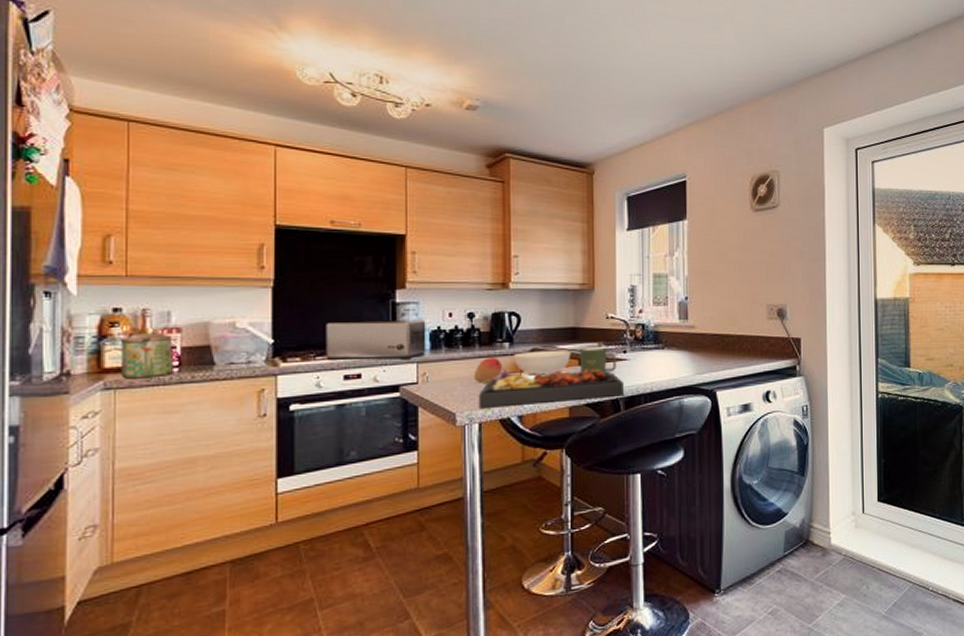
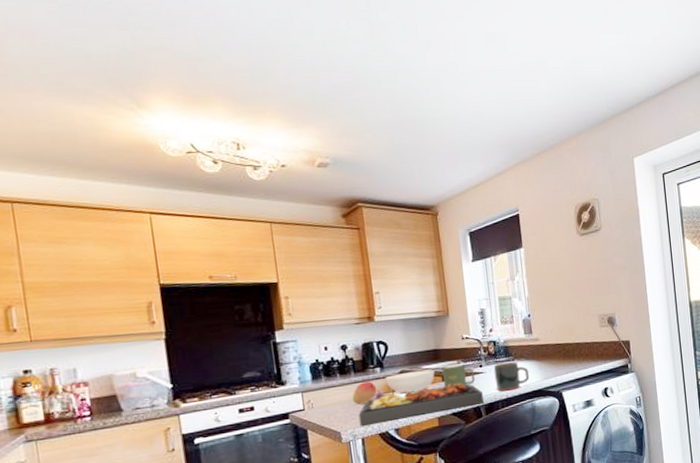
canister: present [122,333,173,379] -> none [35,388,86,431]
toaster: present [326,319,426,361] -> none [217,355,309,399]
mug: none [639,350,680,384] -> present [493,361,530,392]

